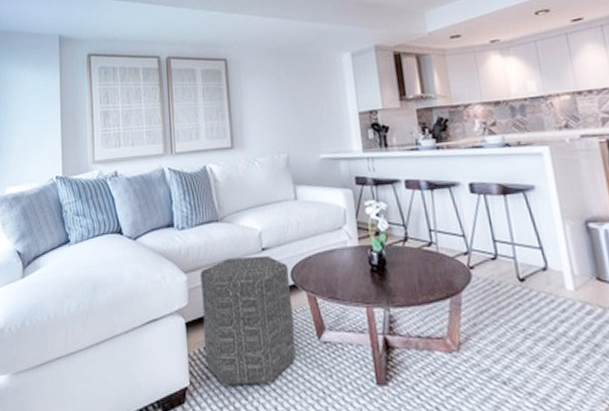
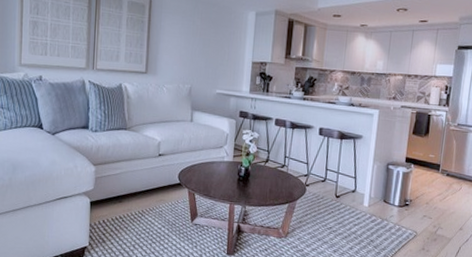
ottoman: present [200,255,296,387] -> none [104,158,177,250]

